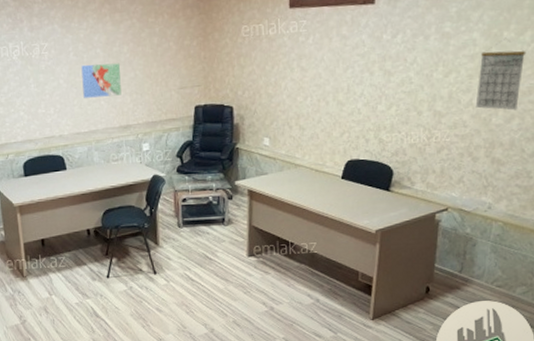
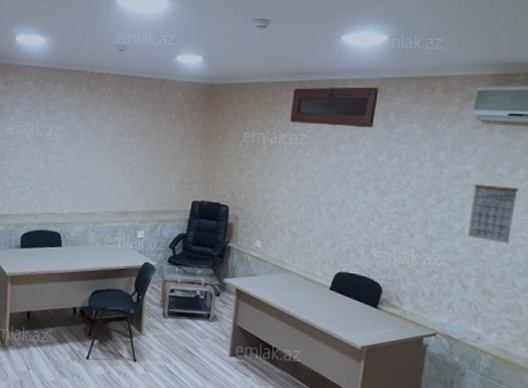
map: present [81,63,122,98] -> none [87,150,126,183]

